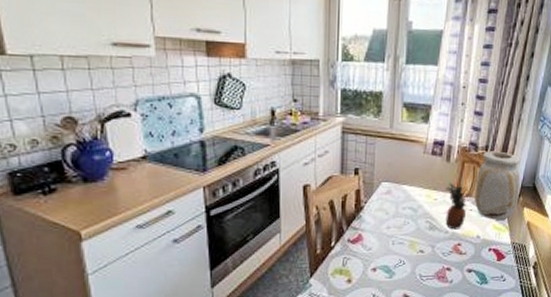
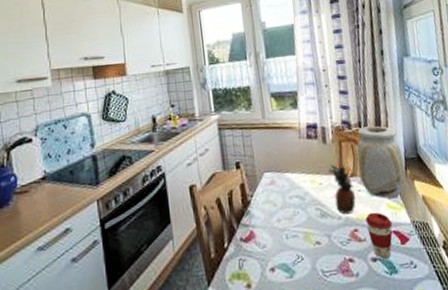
coffee cup: none [470,230,494,271] -> present [366,212,393,259]

